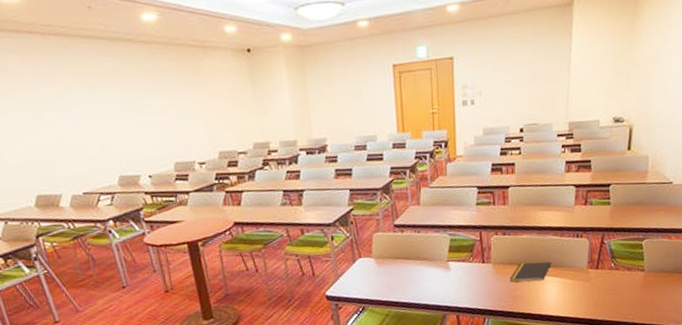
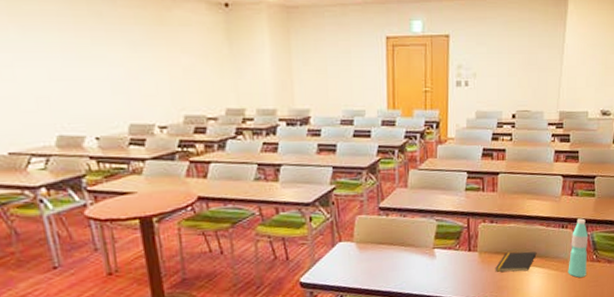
water bottle: none [585,227,605,286] -> present [568,218,589,278]

